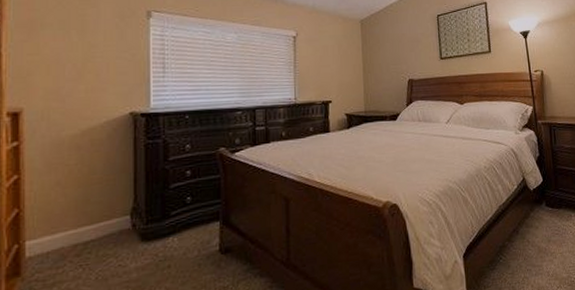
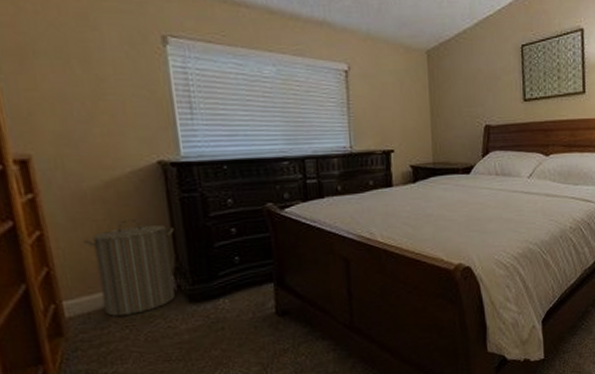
laundry hamper: none [55,163,136,256] -> present [83,219,176,316]

